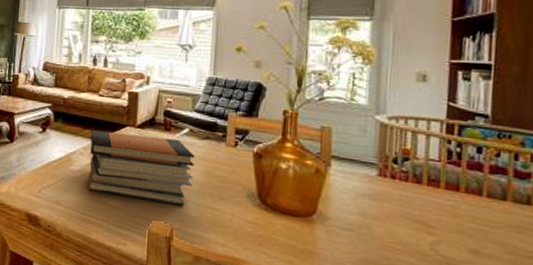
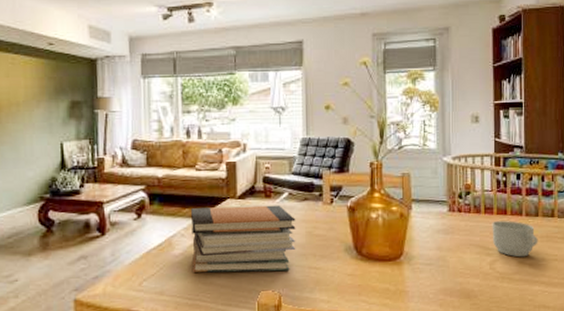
mug: none [436,196,505,246] -> present [492,221,538,257]

